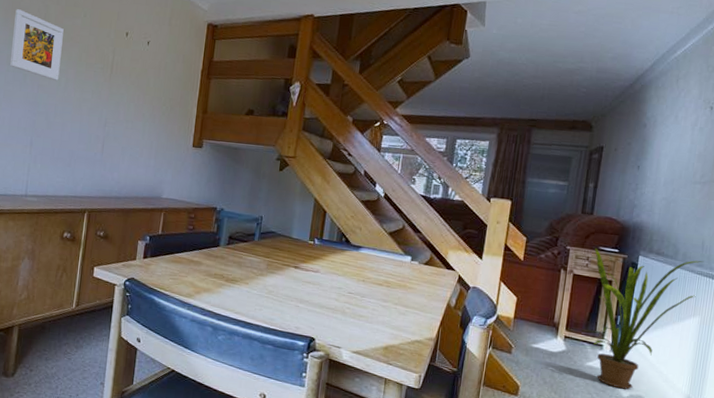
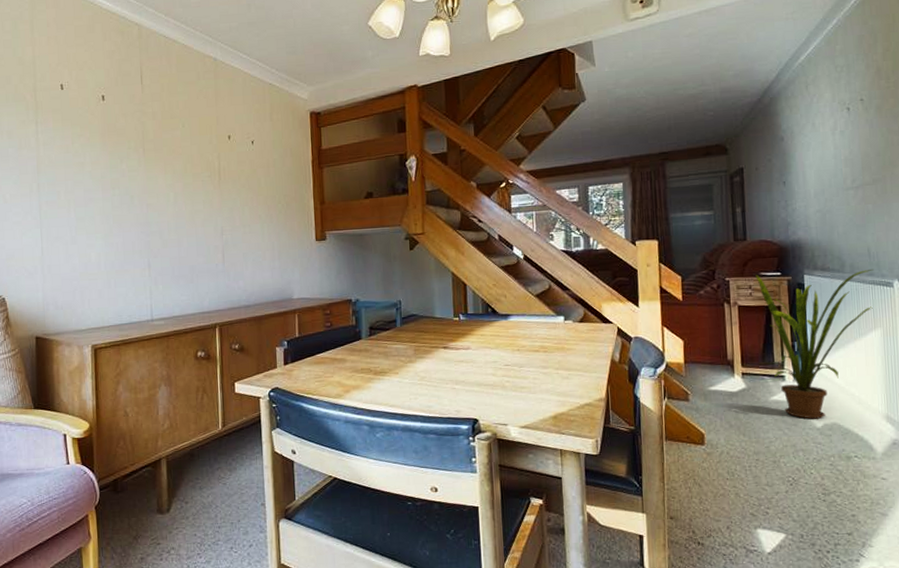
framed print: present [10,9,64,81] -> none [112,131,167,197]

